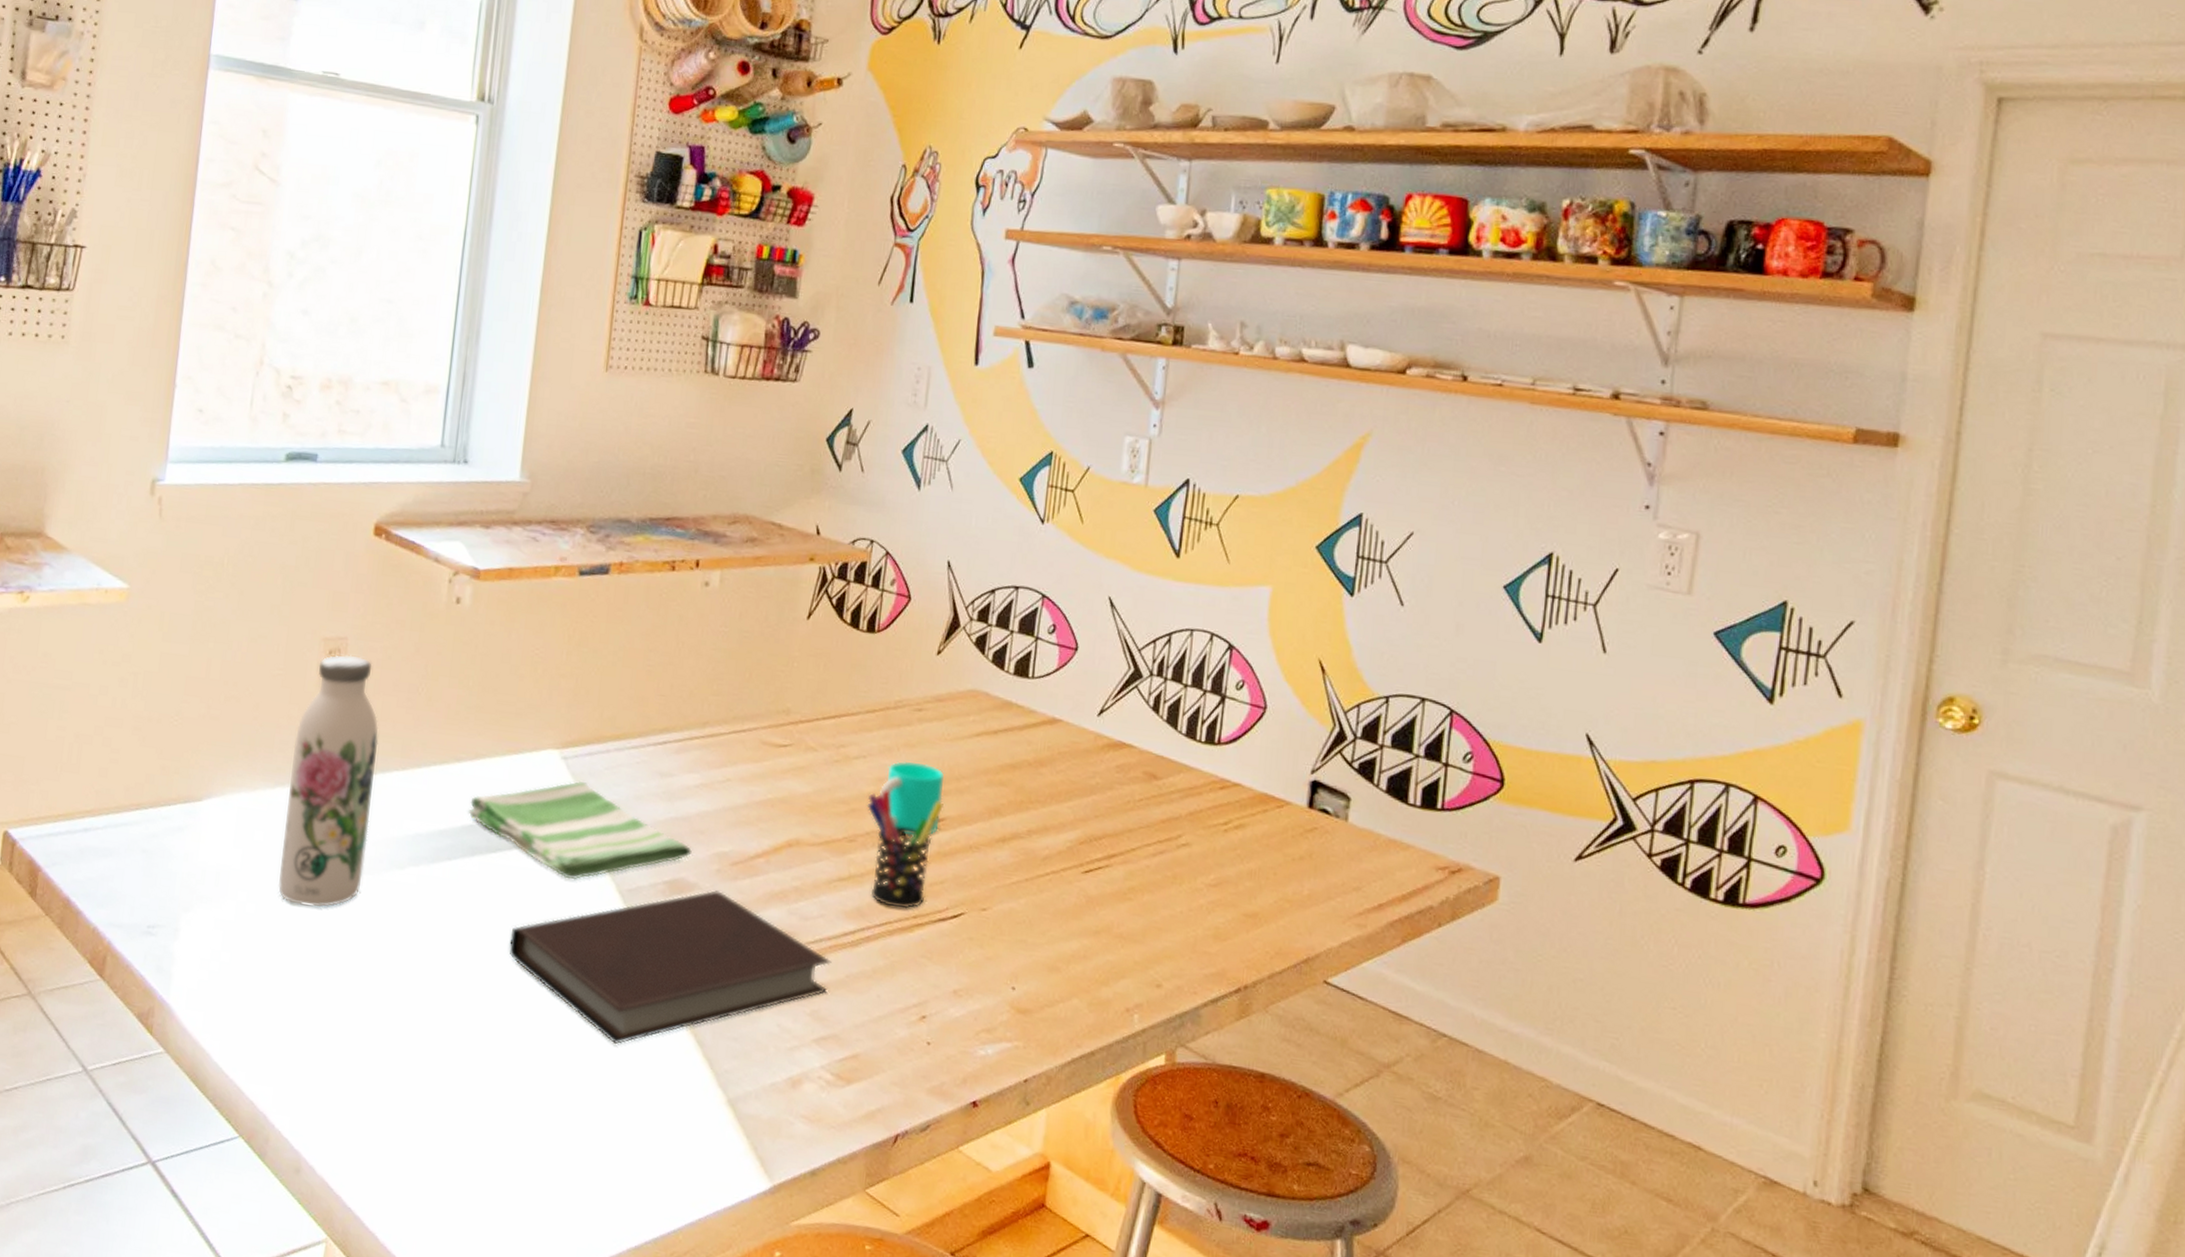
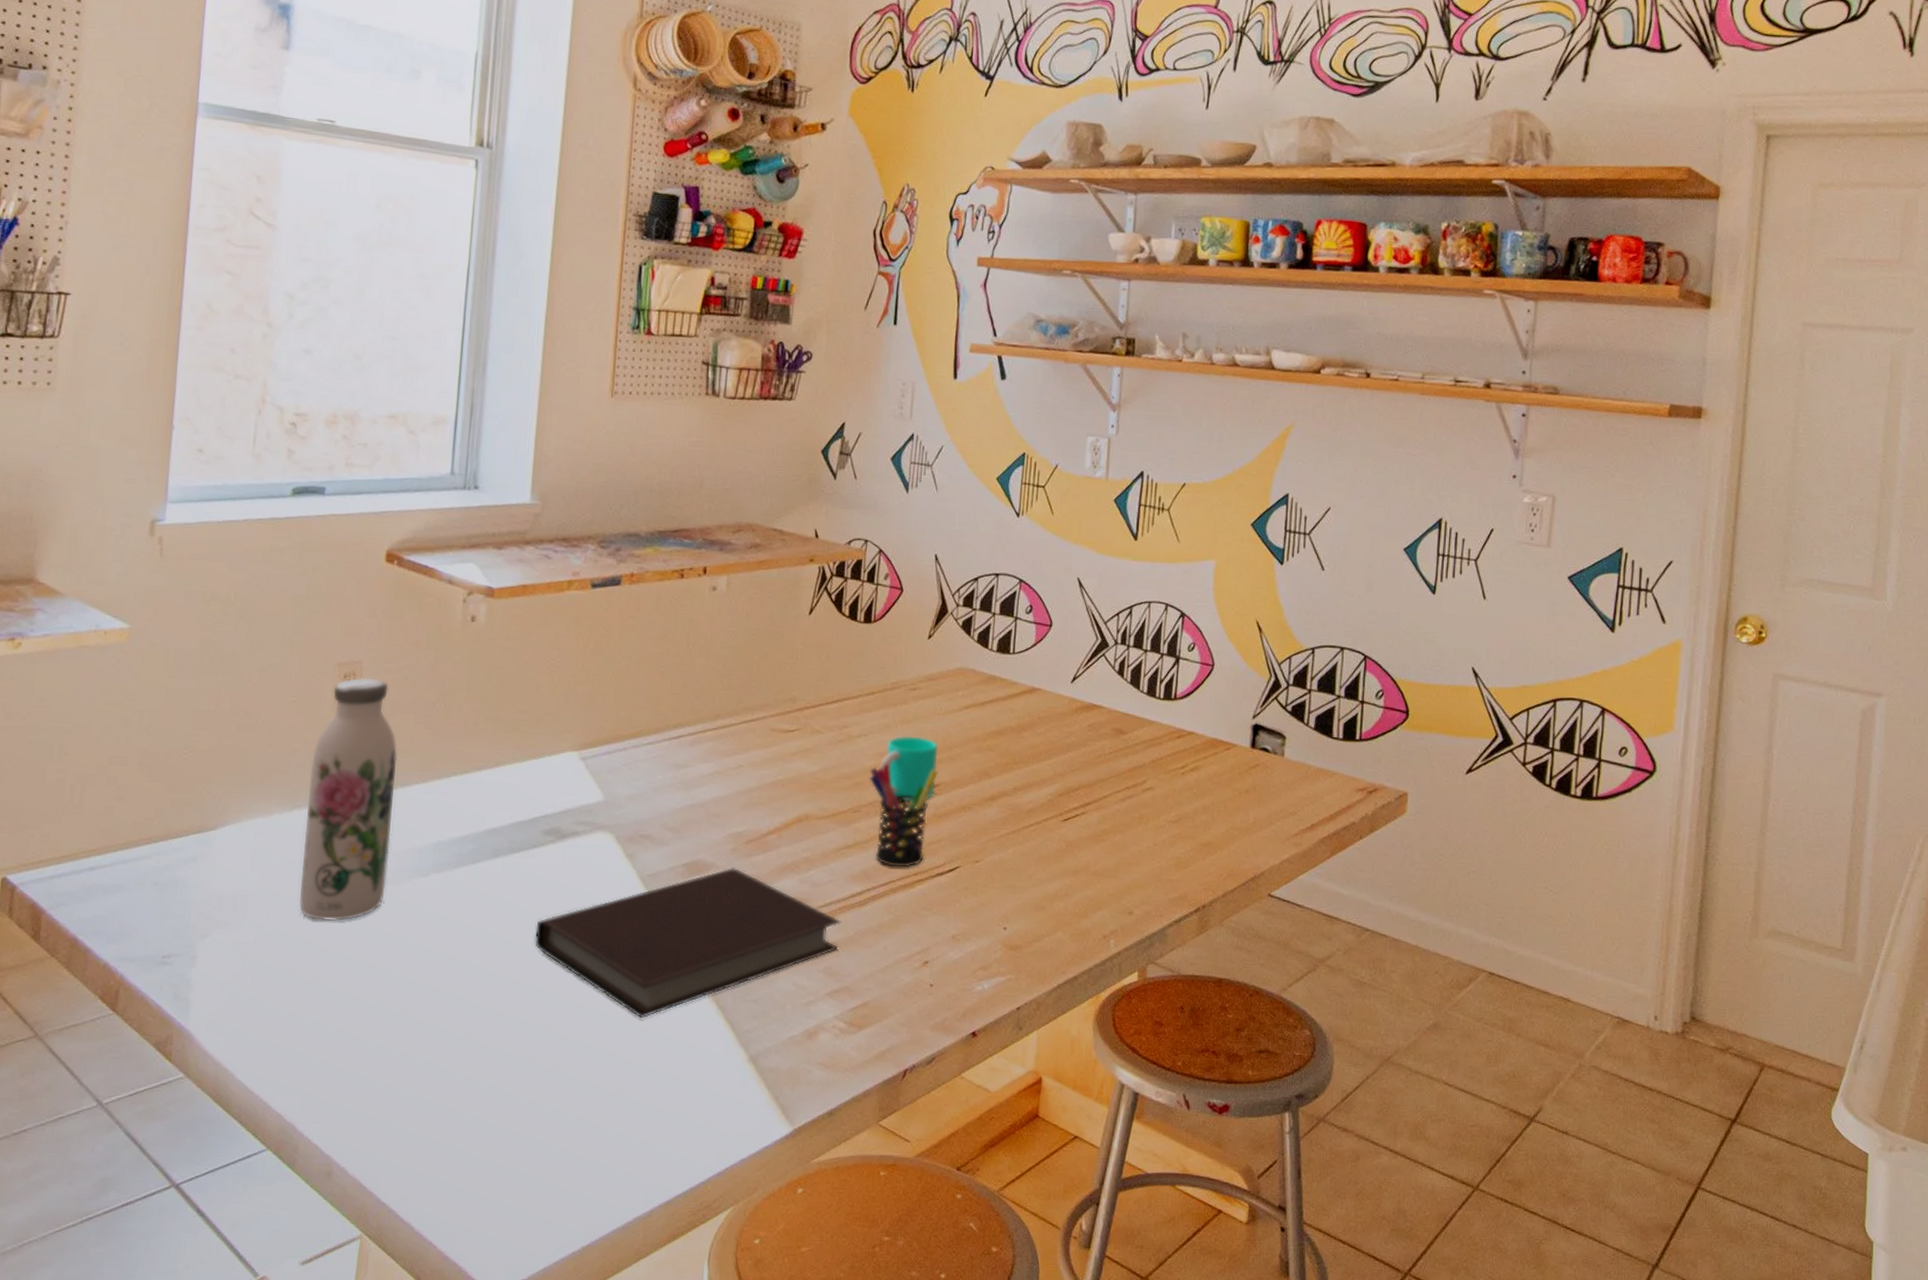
dish towel: present [468,780,692,880] -> none [490,778,708,871]

